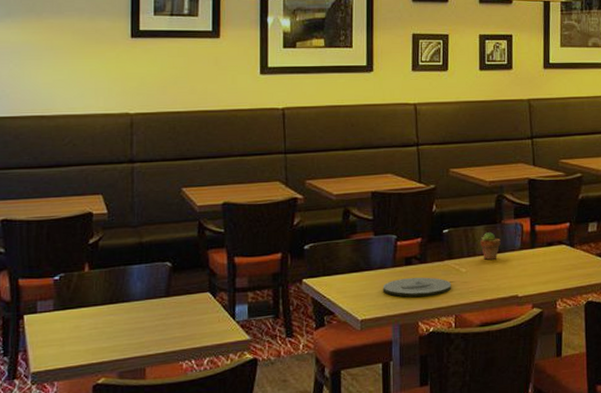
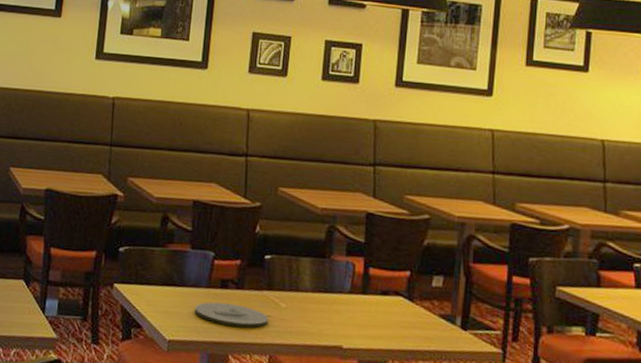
potted succulent: present [480,232,501,260] -> none [304,266,328,299]

